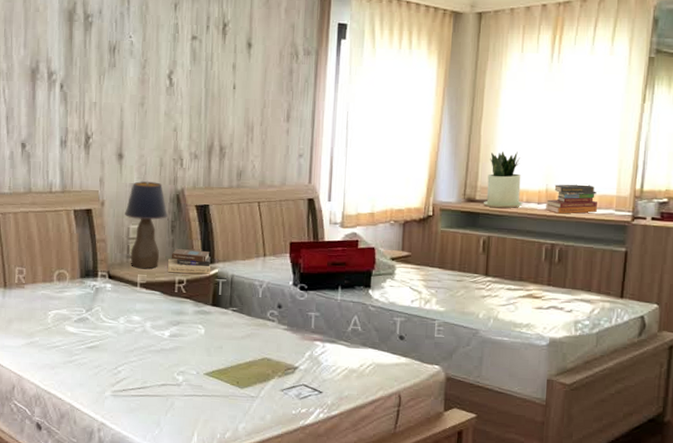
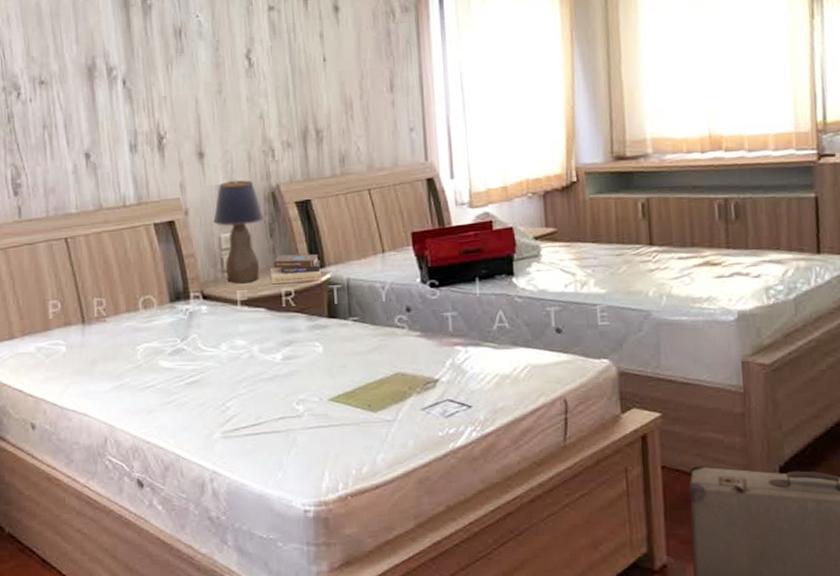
planter: present [483,151,523,209] -> none [635,94,684,164]
books: present [546,184,597,214] -> none [711,123,774,162]

